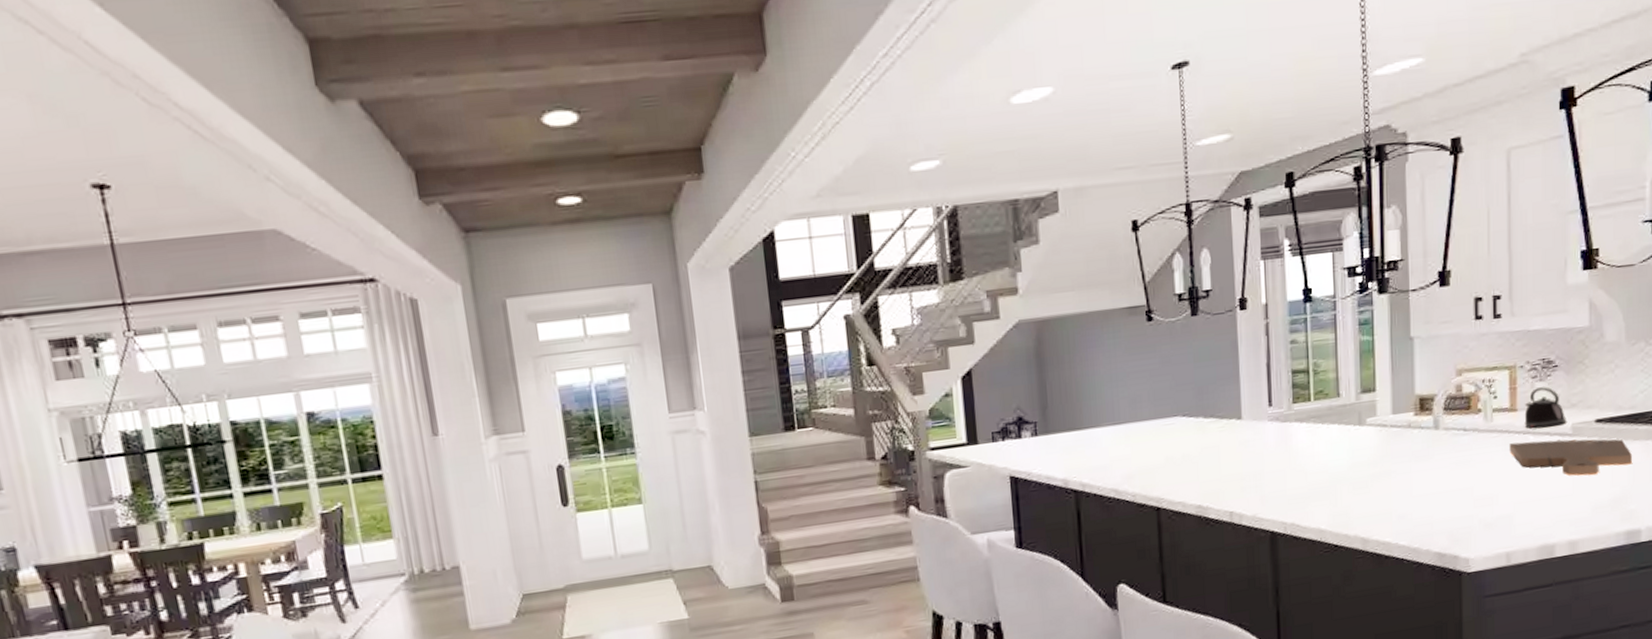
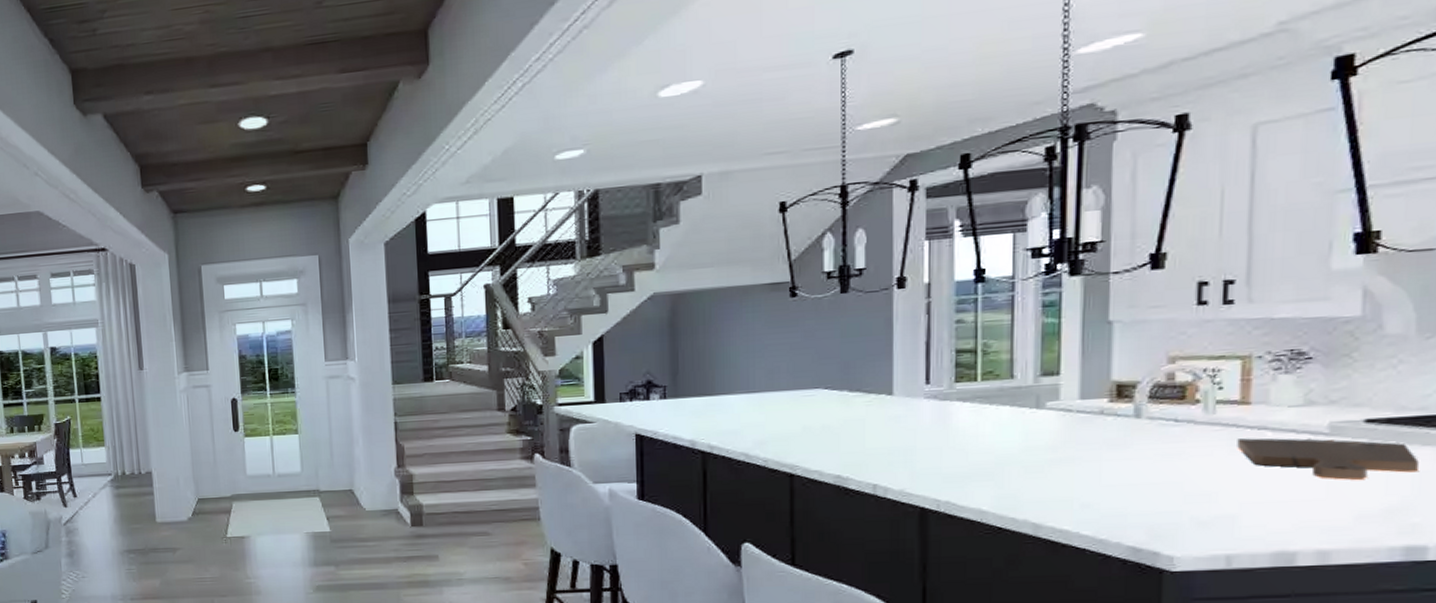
kettle: present [1524,387,1566,429] -> none [1260,380,1322,425]

